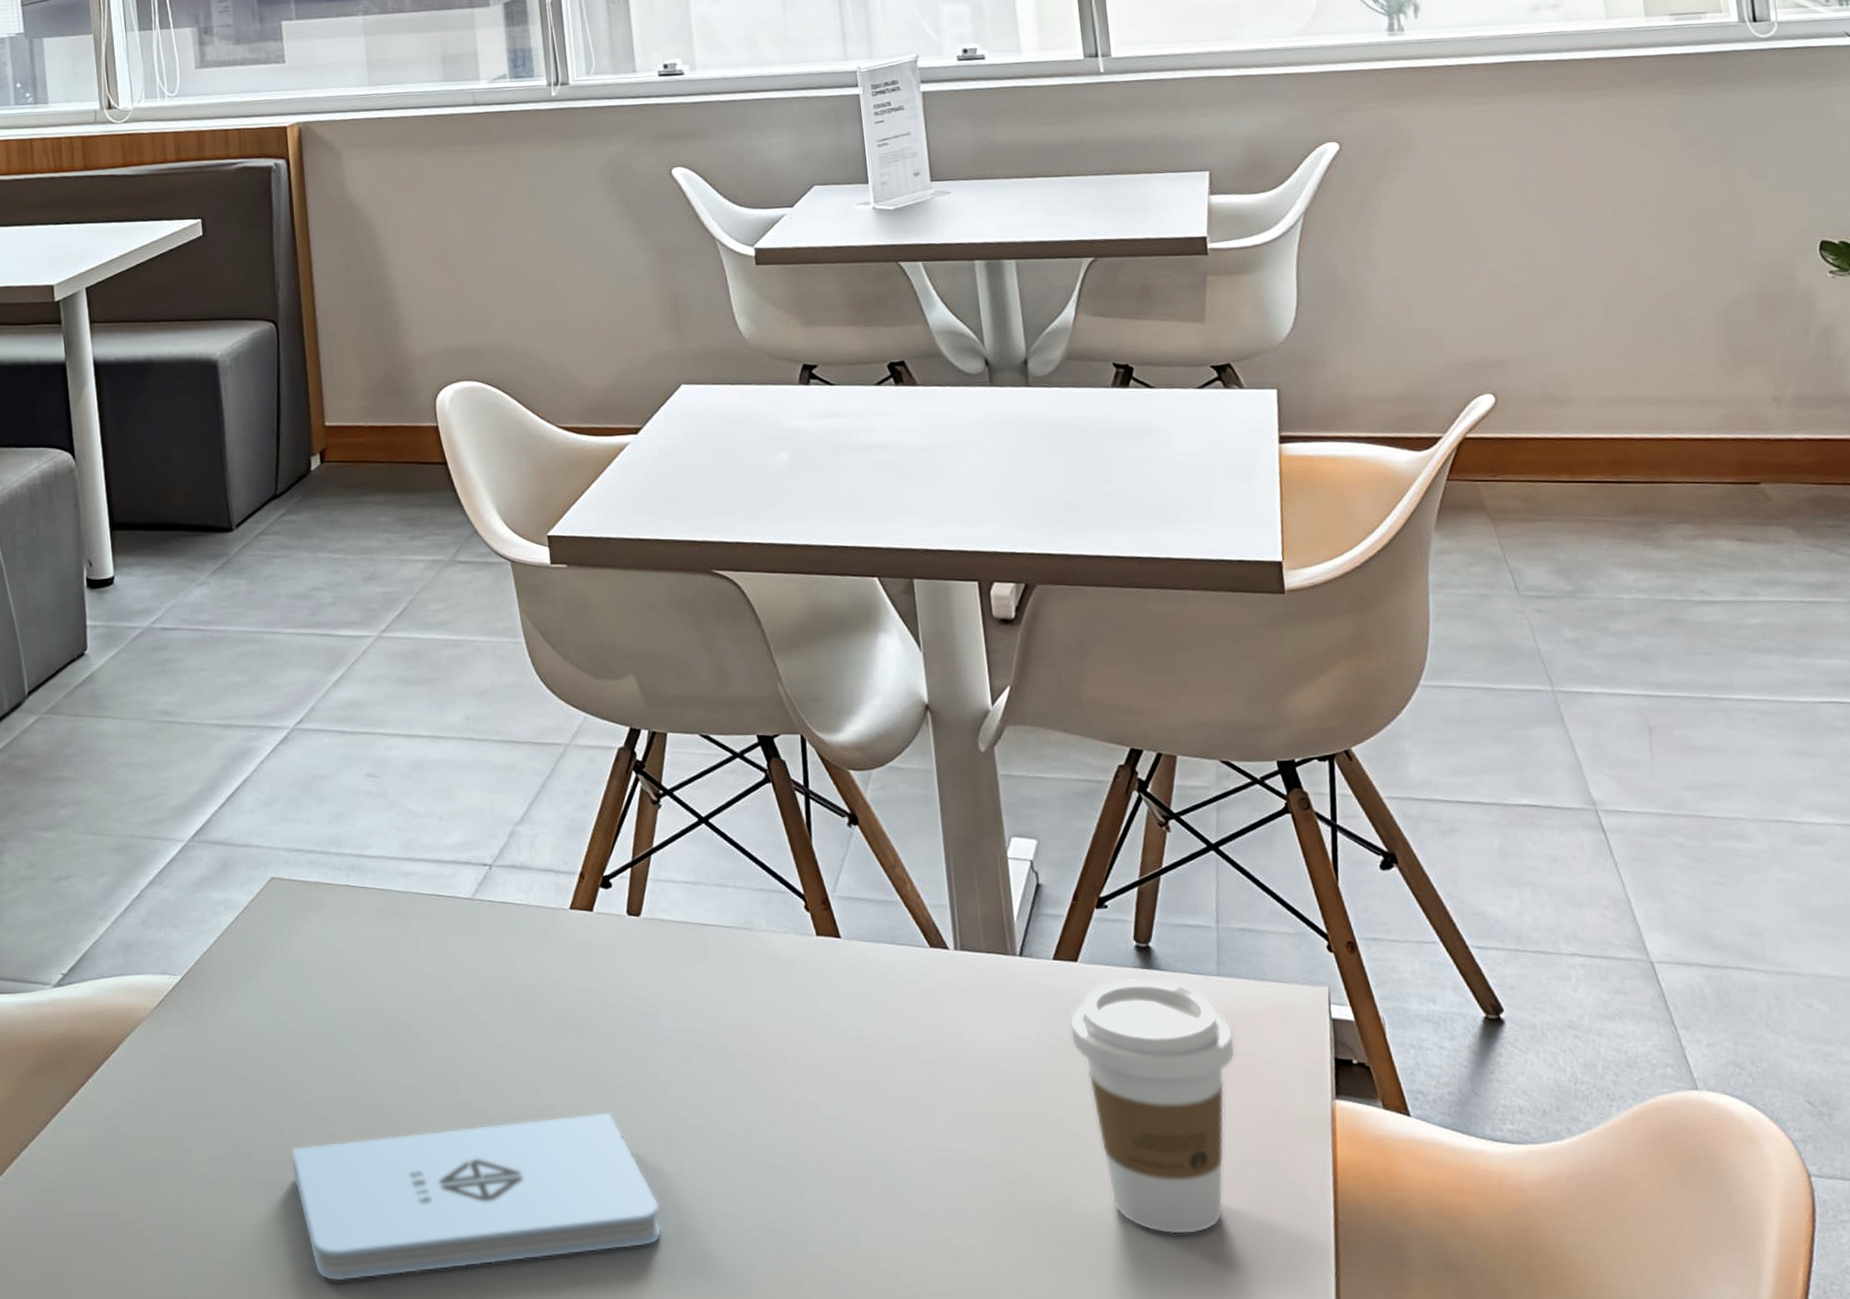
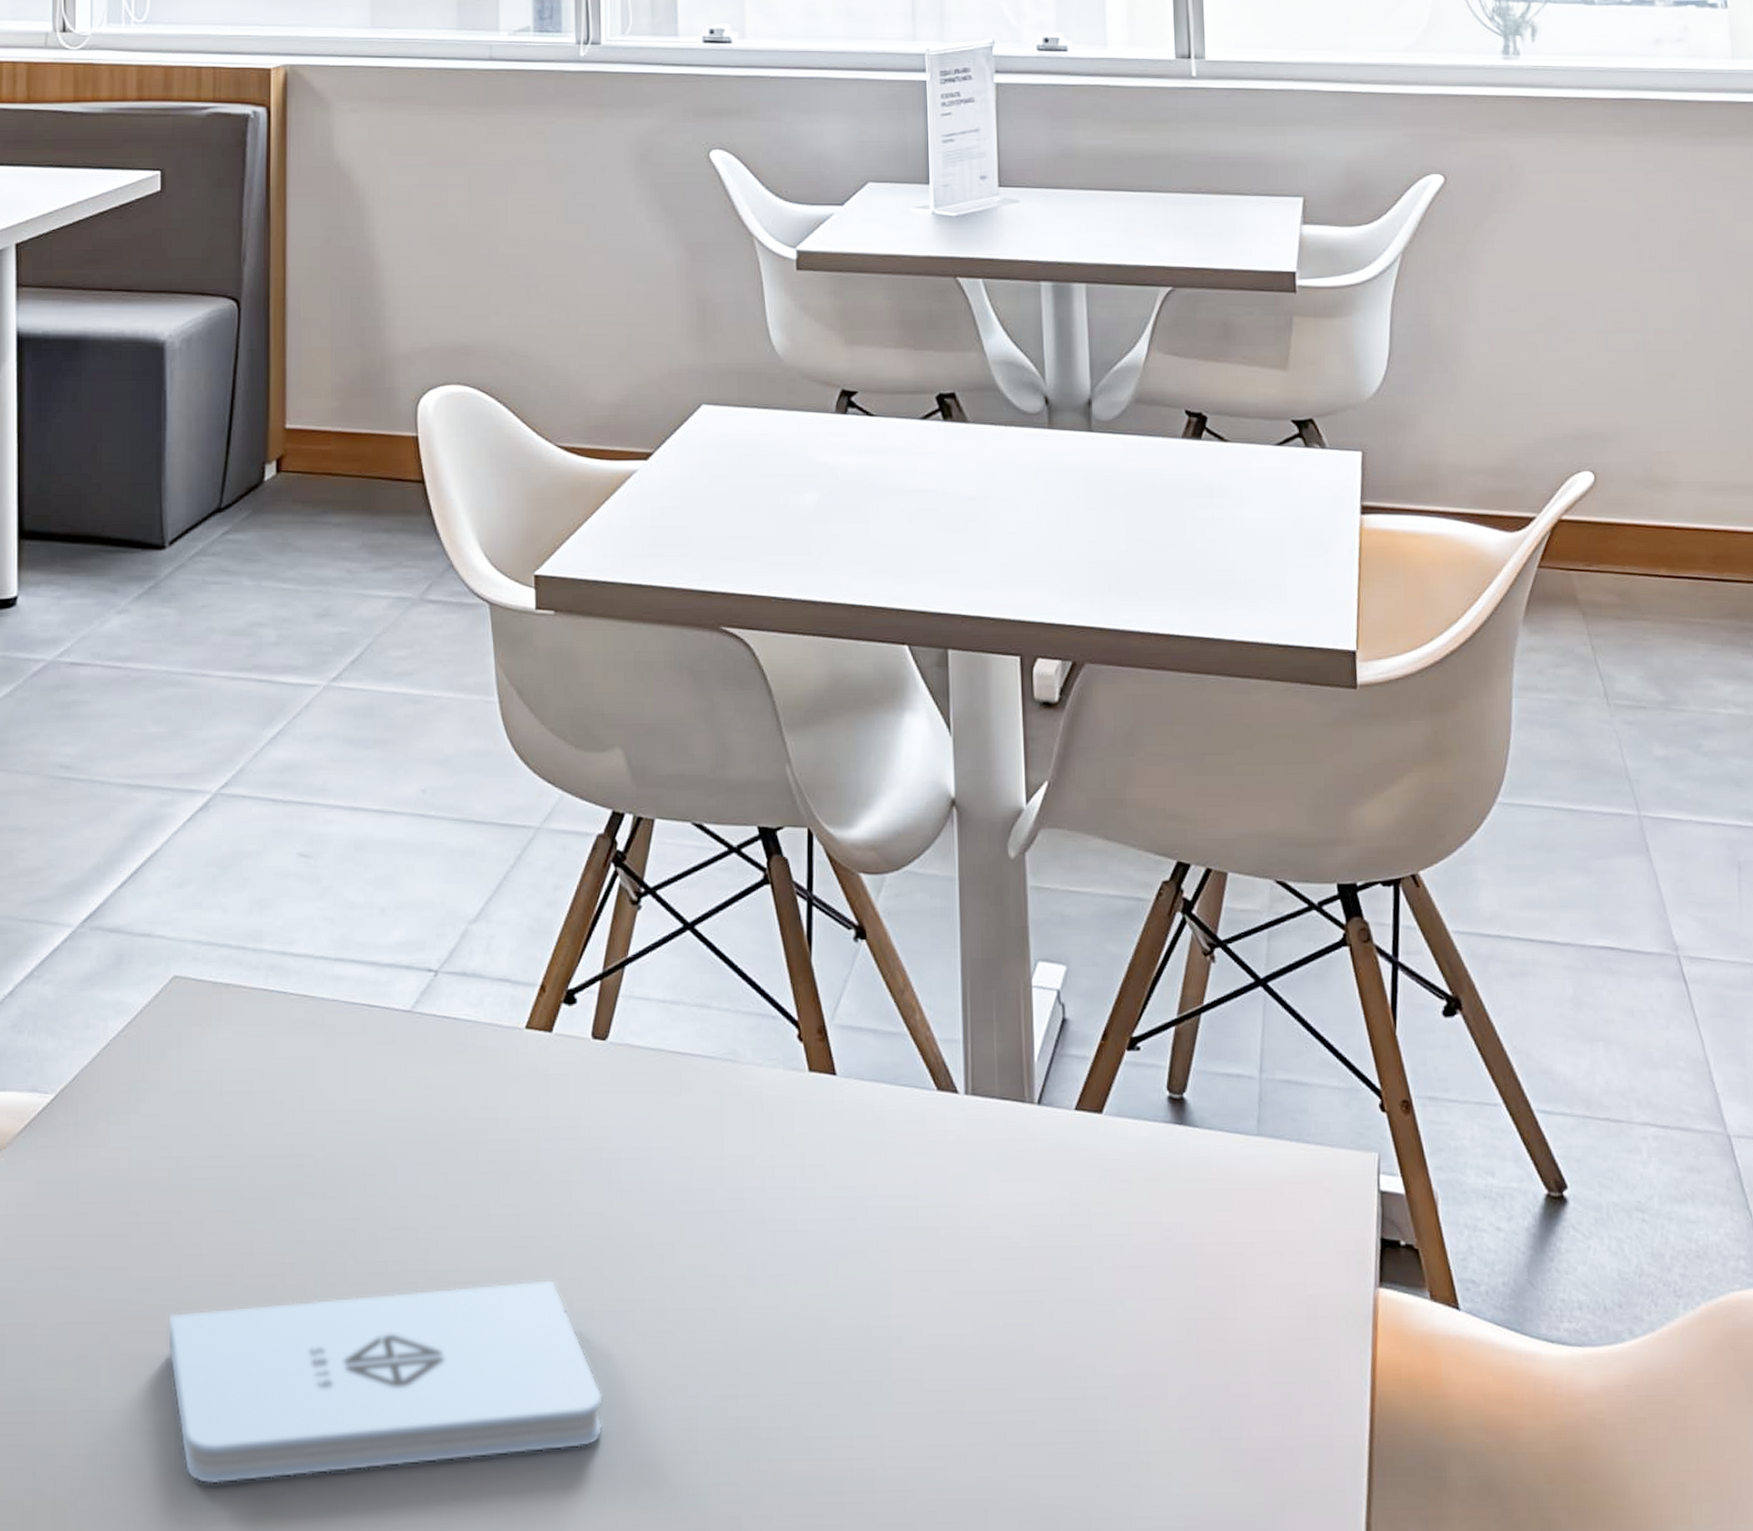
coffee cup: present [1069,978,1236,1235] -> none [1088,1136,1272,1447]

